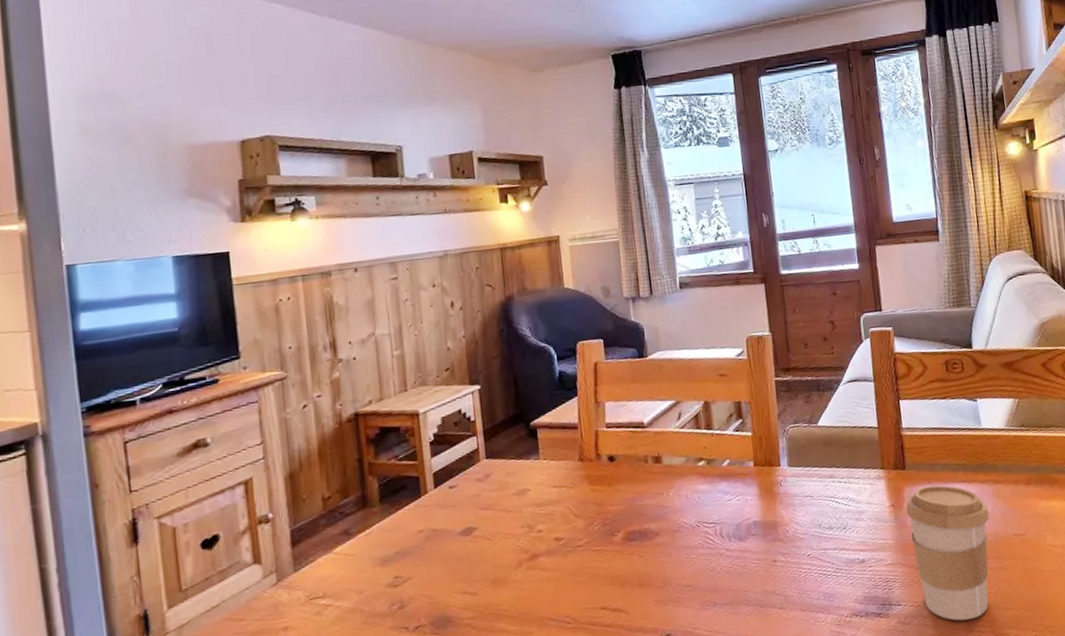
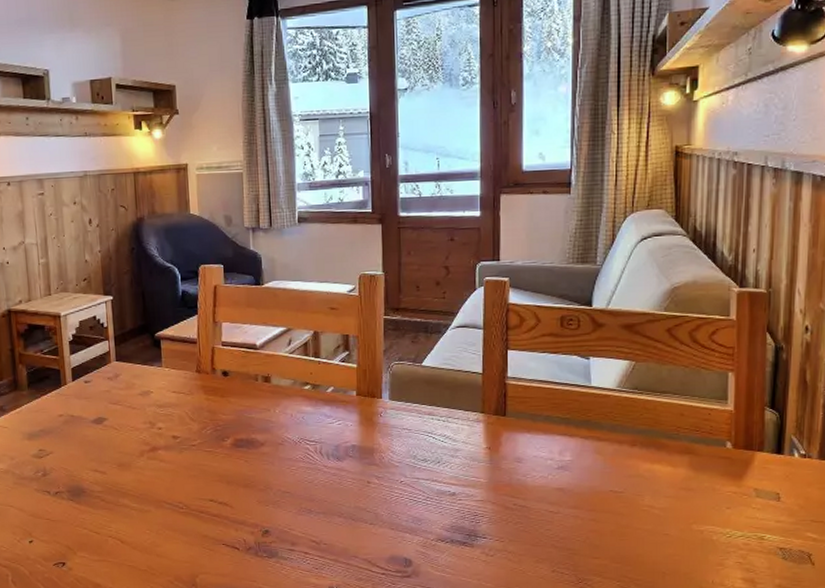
coffee cup: present [905,485,990,621] -> none [501,434,587,561]

